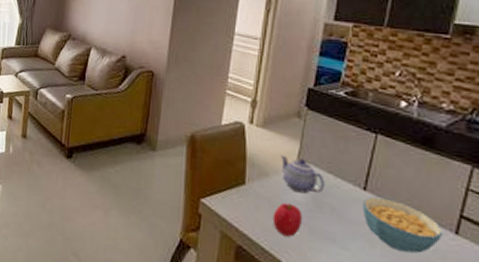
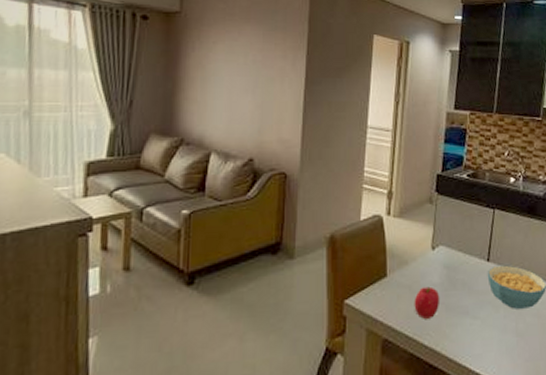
teapot: present [281,155,325,194] -> none [418,241,457,275]

